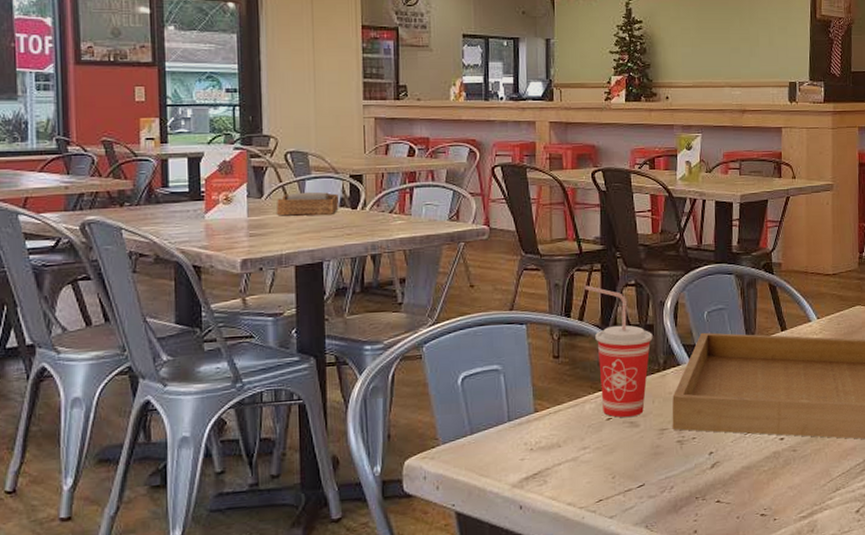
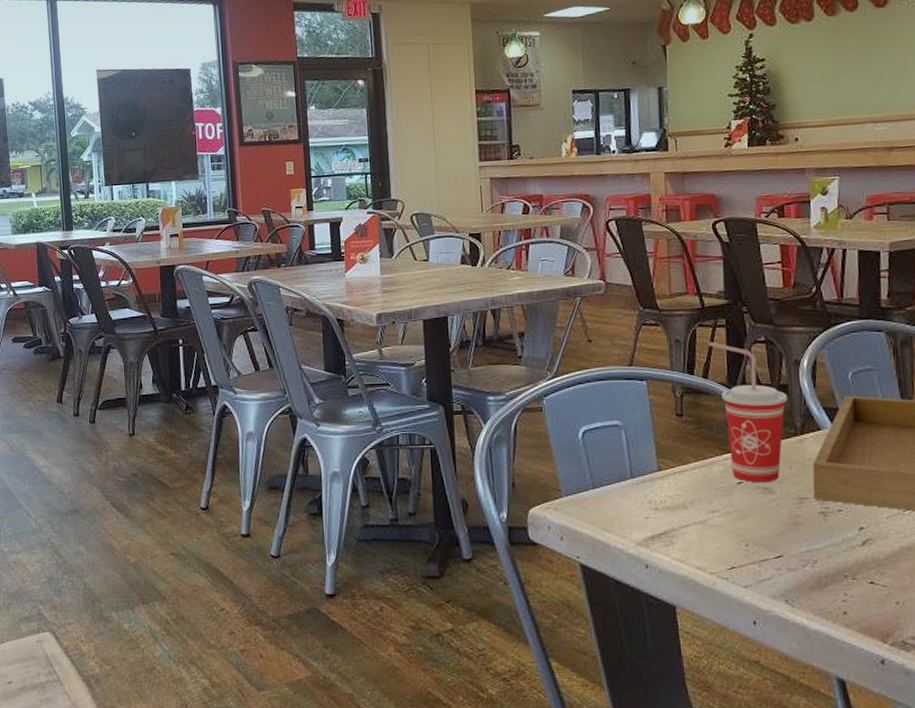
napkin holder: present [277,191,339,216] -> none [405,250,460,274]

